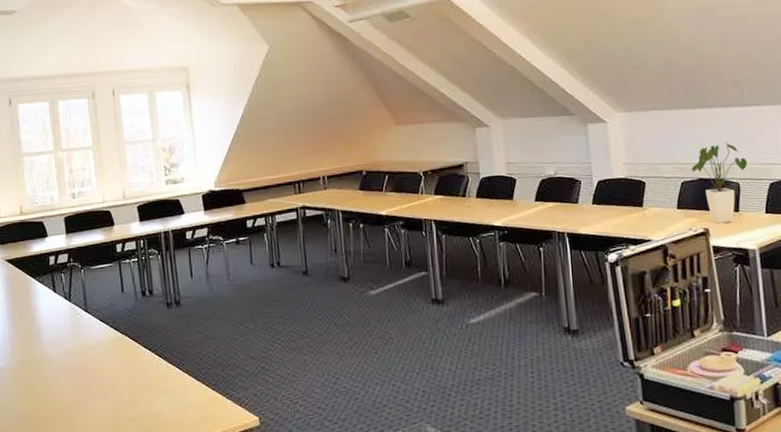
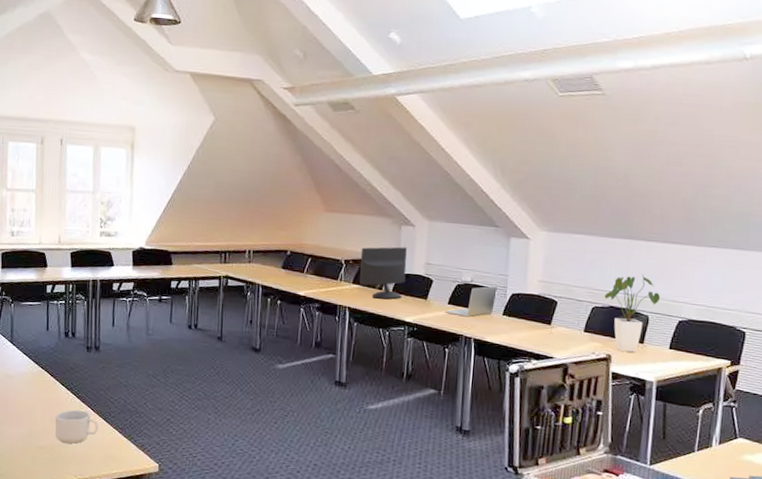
cup: none [142,372,190,410] -> present [55,409,99,444]
computer monitor: none [438,149,488,207] -> present [359,246,407,300]
laptop: none [533,175,583,212] -> present [445,286,497,317]

